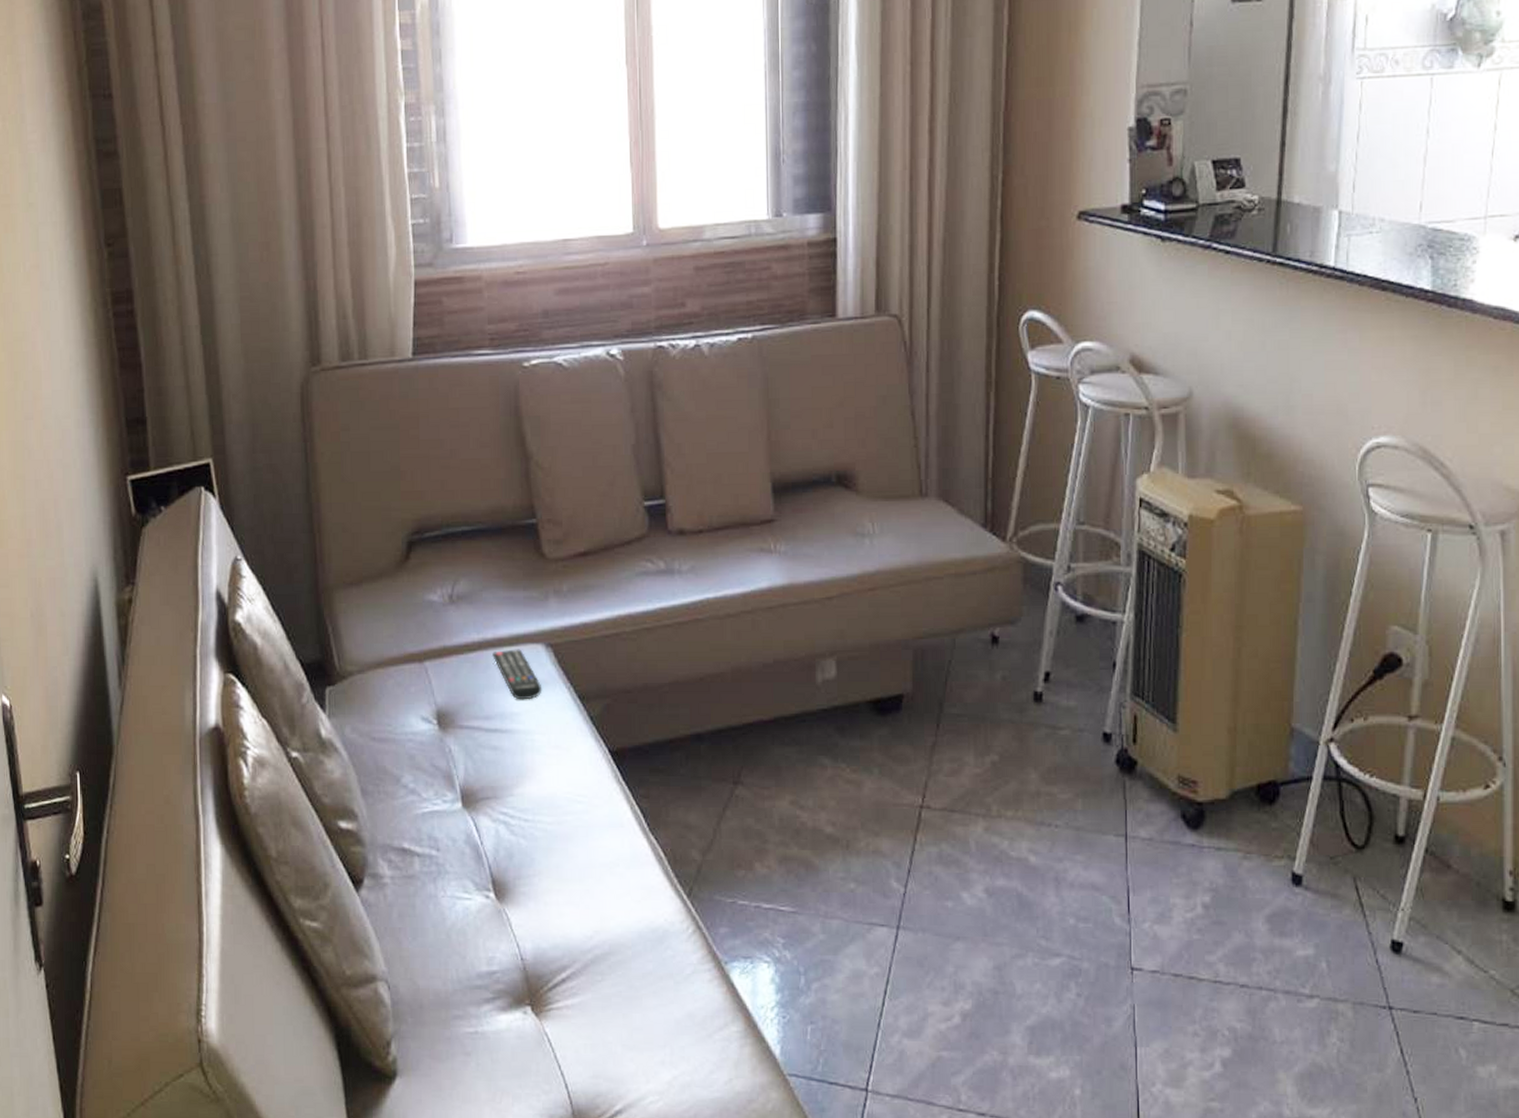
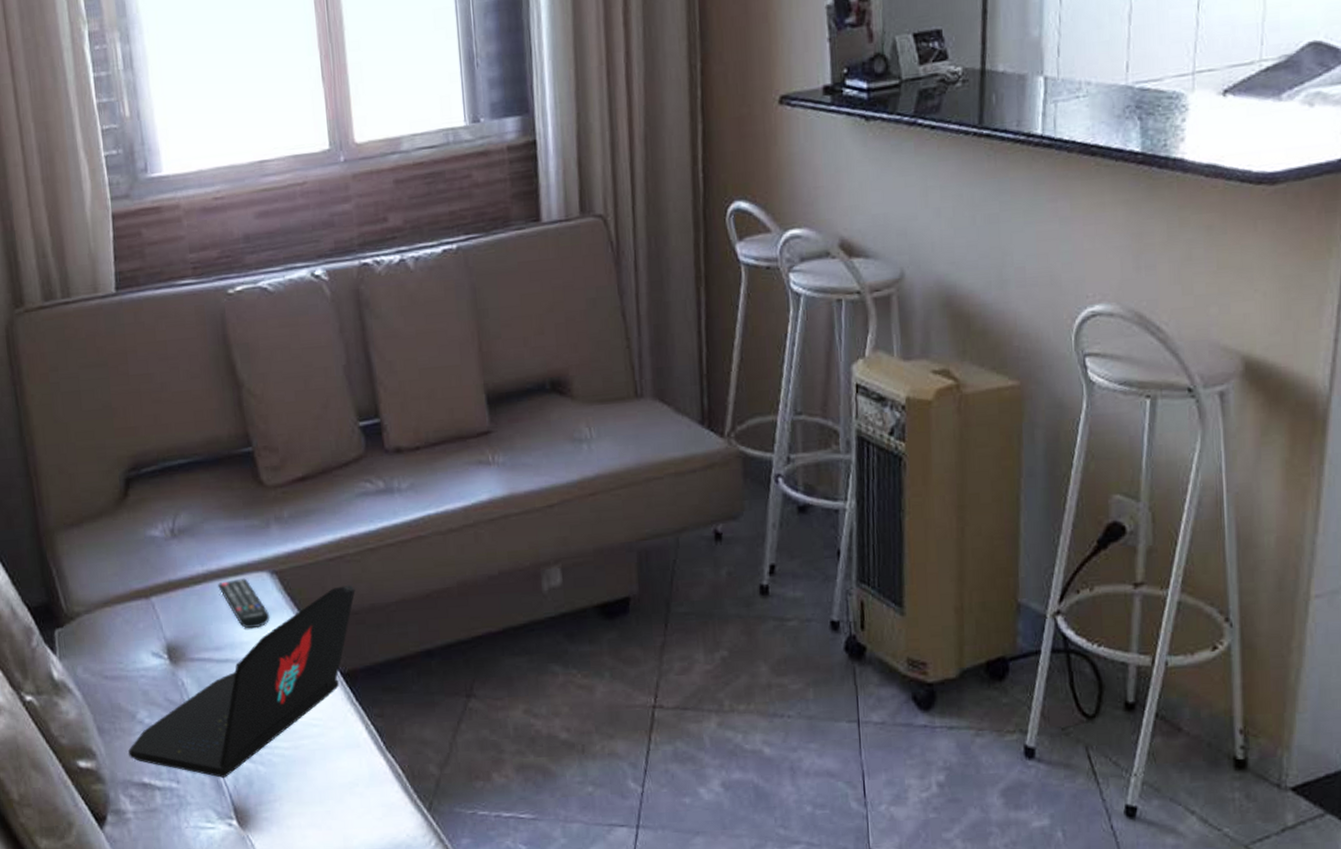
laptop: none [390,664,629,848] -> present [128,585,356,778]

